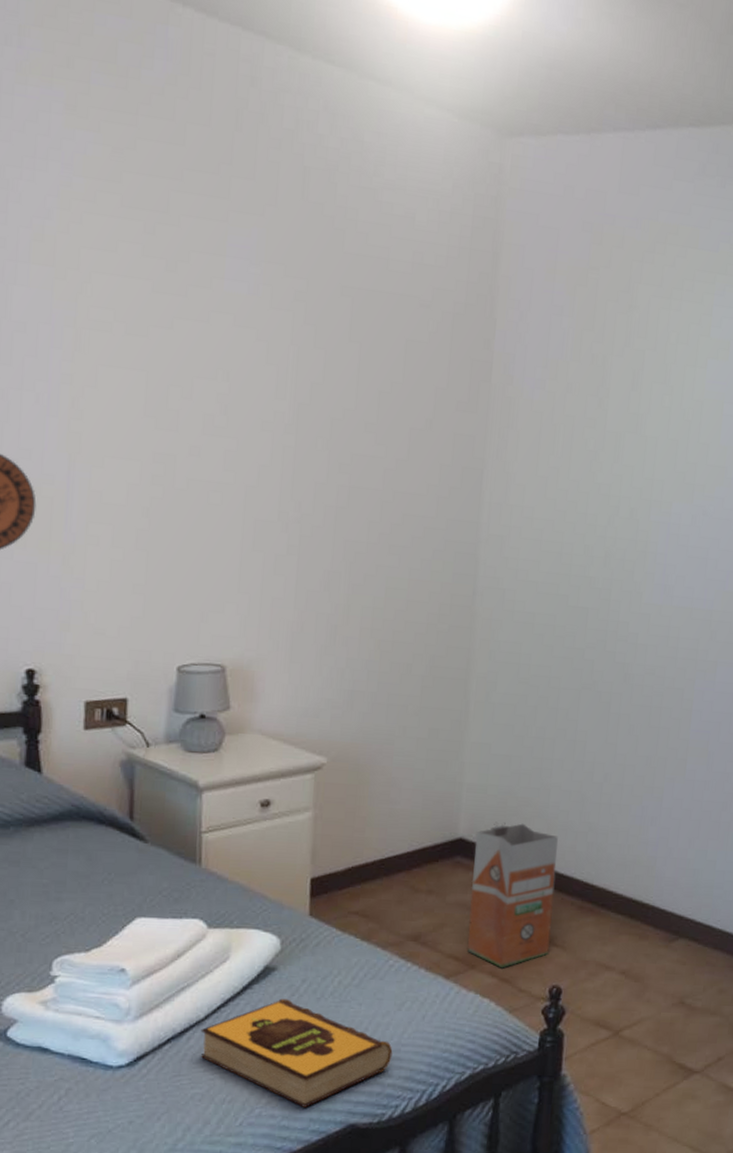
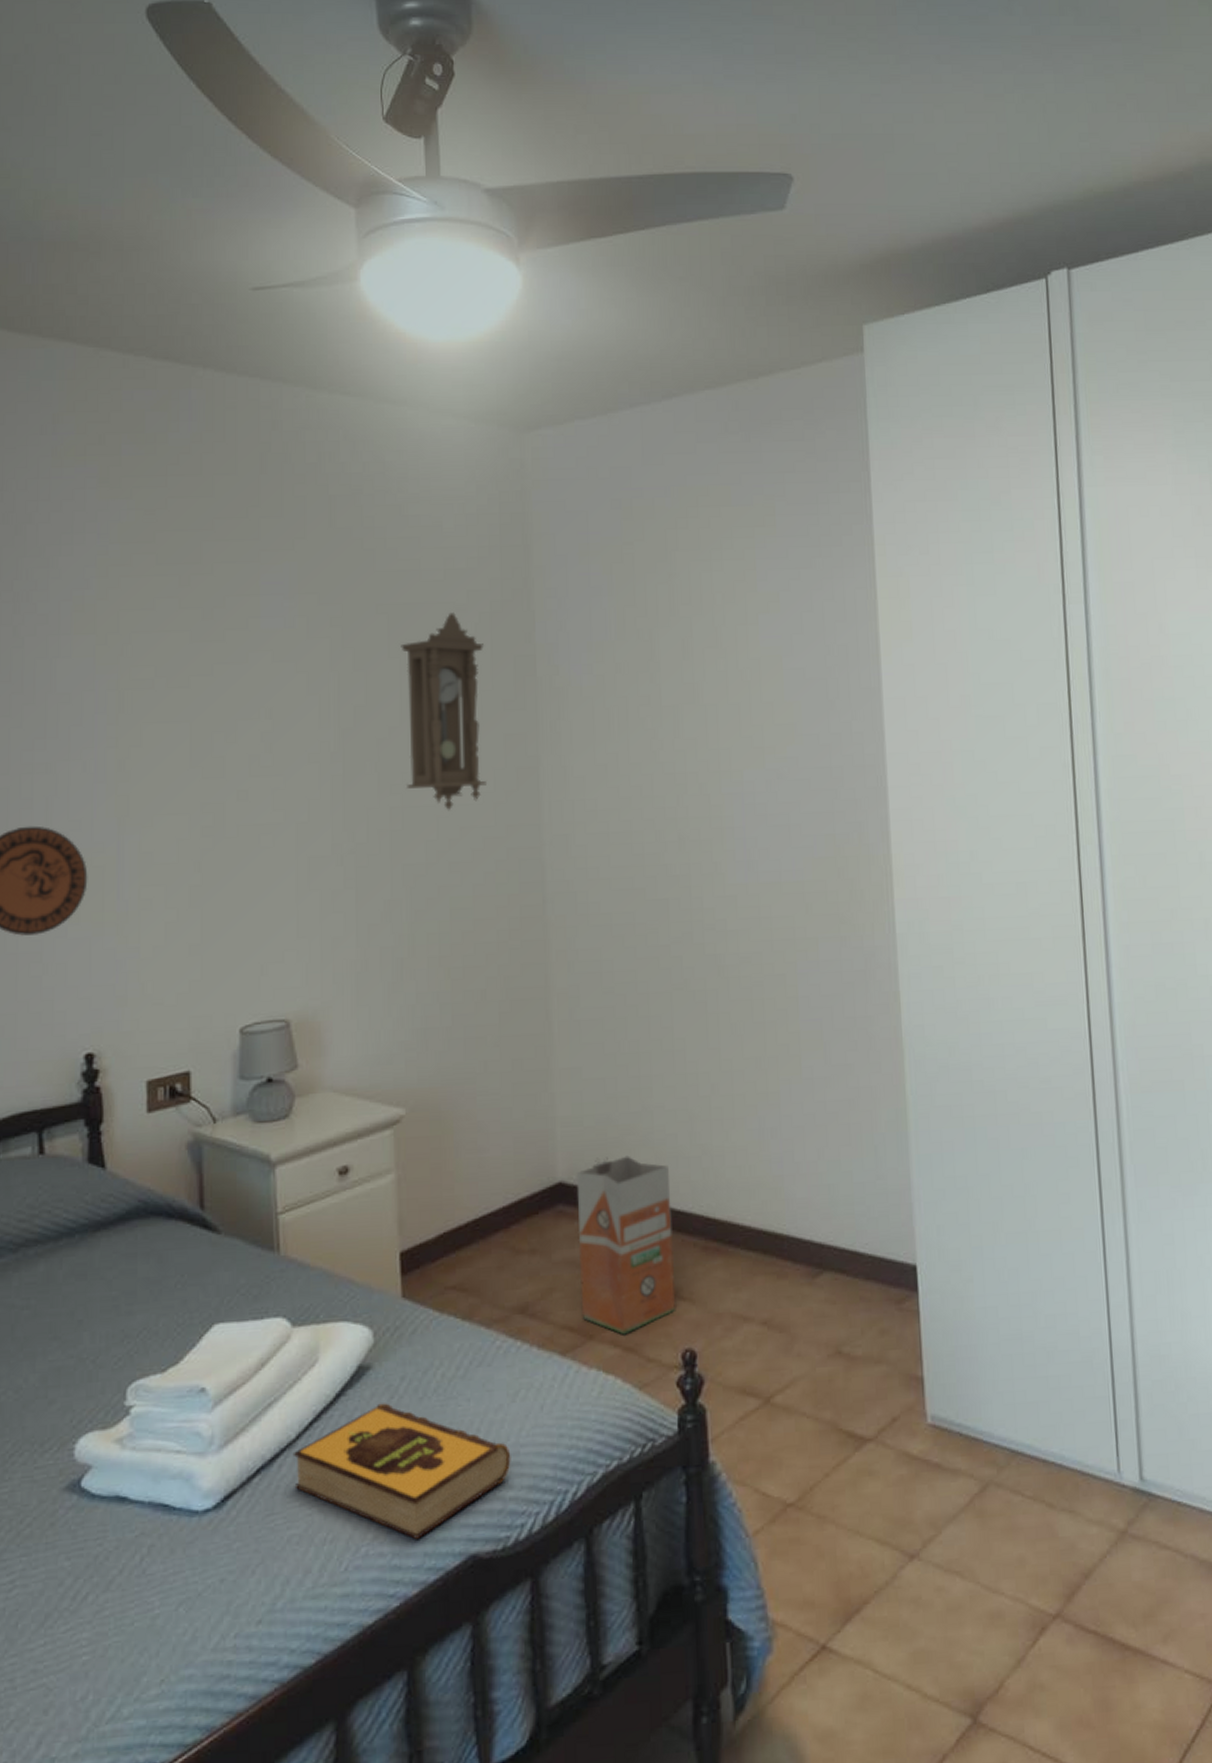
pendulum clock: none [355,306,445,497] -> present [400,612,486,811]

